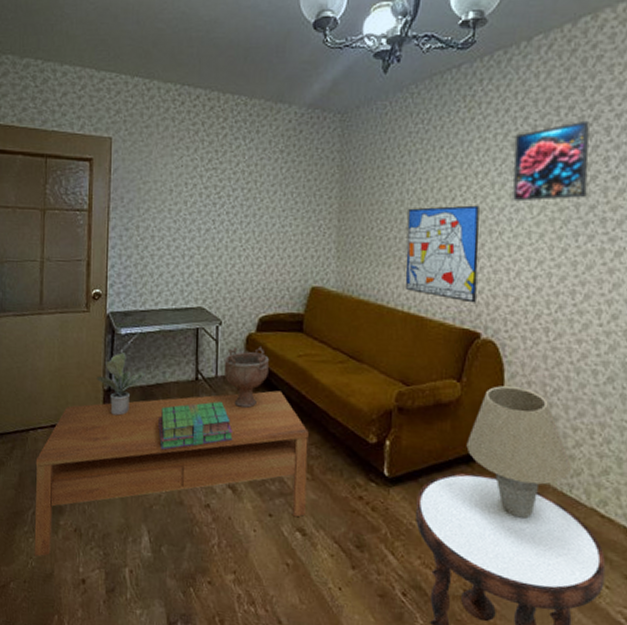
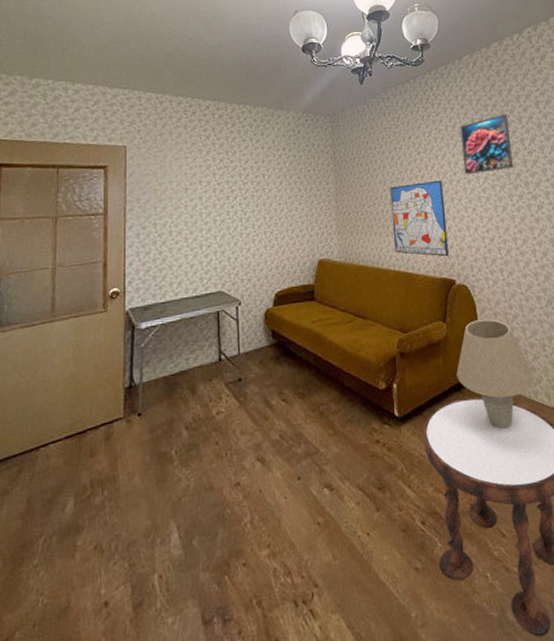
coffee table: present [34,390,309,557] -> none [45,357,331,592]
potted plant: present [97,352,146,416] -> none [117,346,168,412]
stack of books: present [158,401,233,450] -> none [183,378,258,437]
decorative bowl: present [223,345,269,408] -> none [245,318,287,379]

